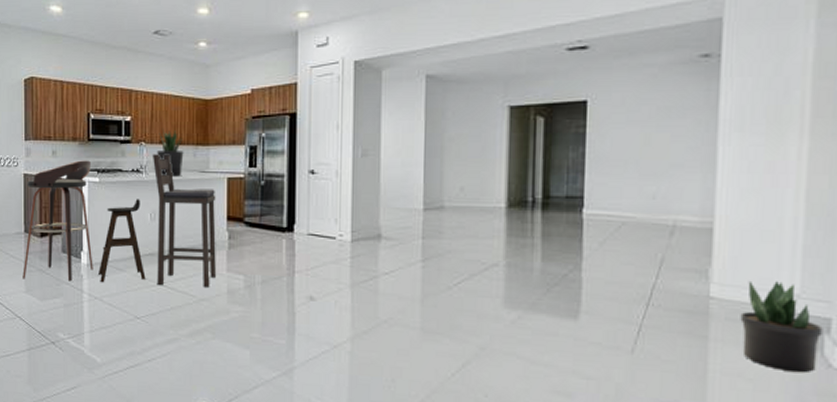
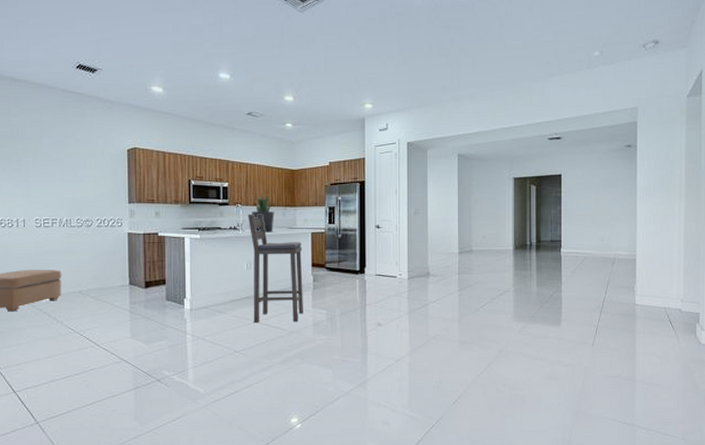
bar stool: present [23,160,93,282] -> none [128,220,196,326]
bar stool: present [99,199,146,283] -> none [201,252,243,325]
planter: present [740,280,823,373] -> none [652,291,695,349]

